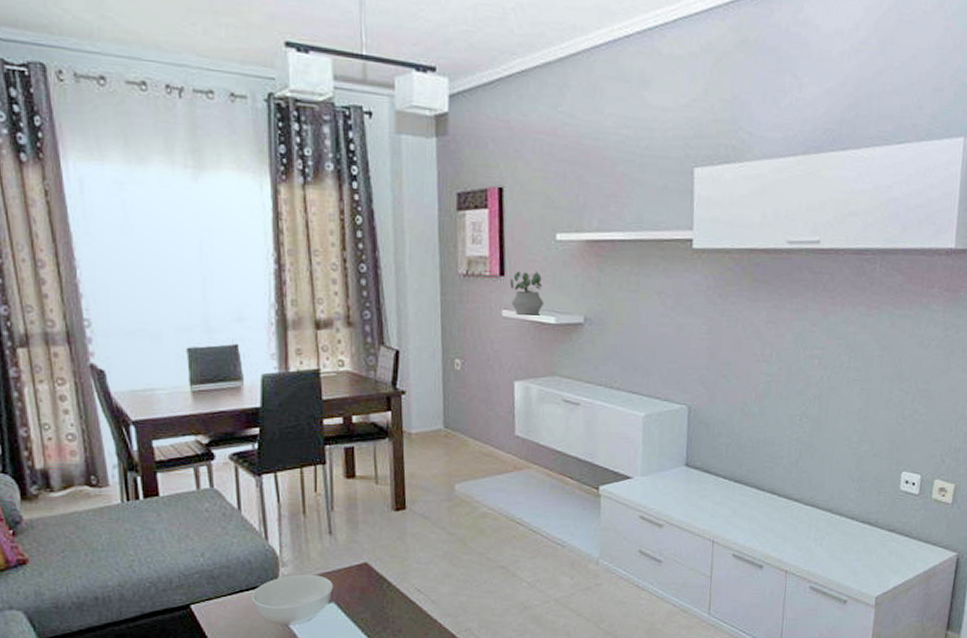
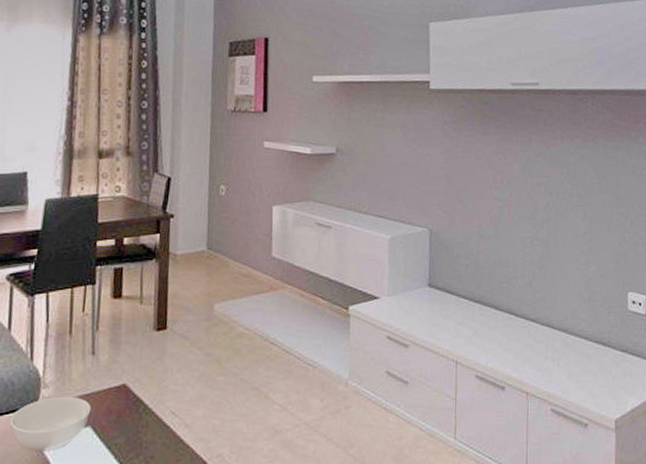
potted plant: present [510,271,543,316] -> none [271,108,301,147]

